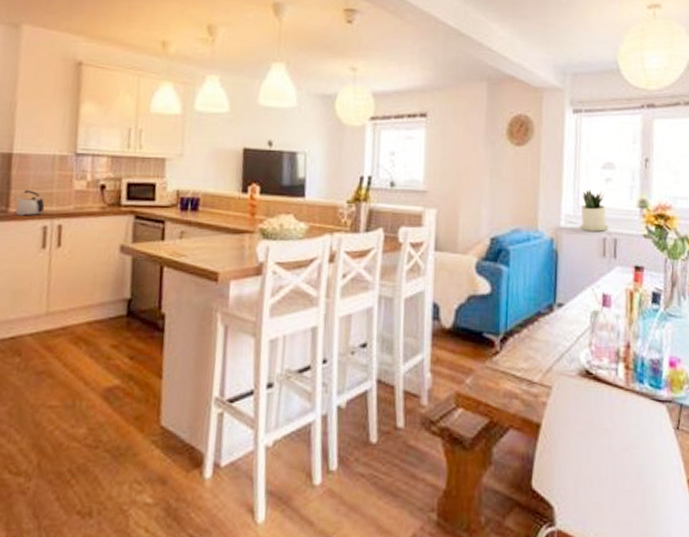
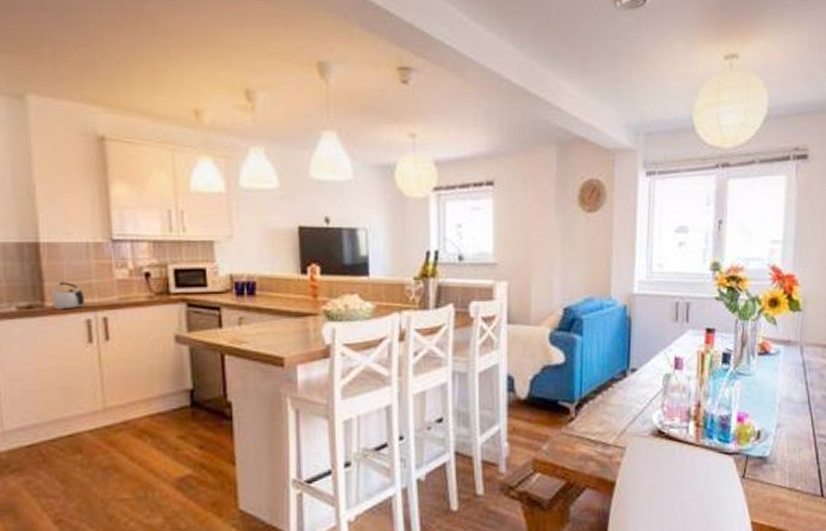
planter: present [580,189,609,232] -> none [653,254,682,296]

